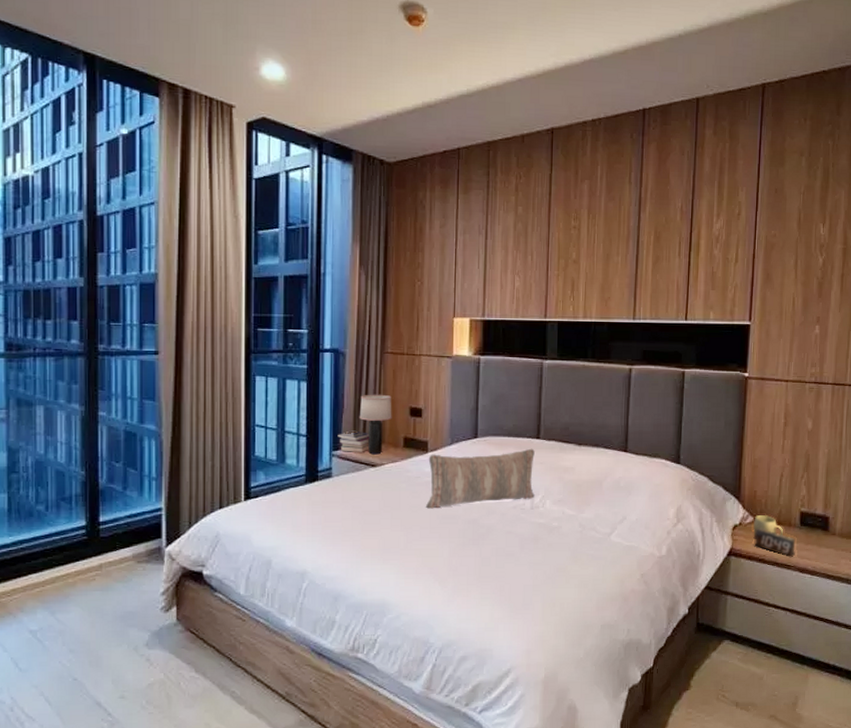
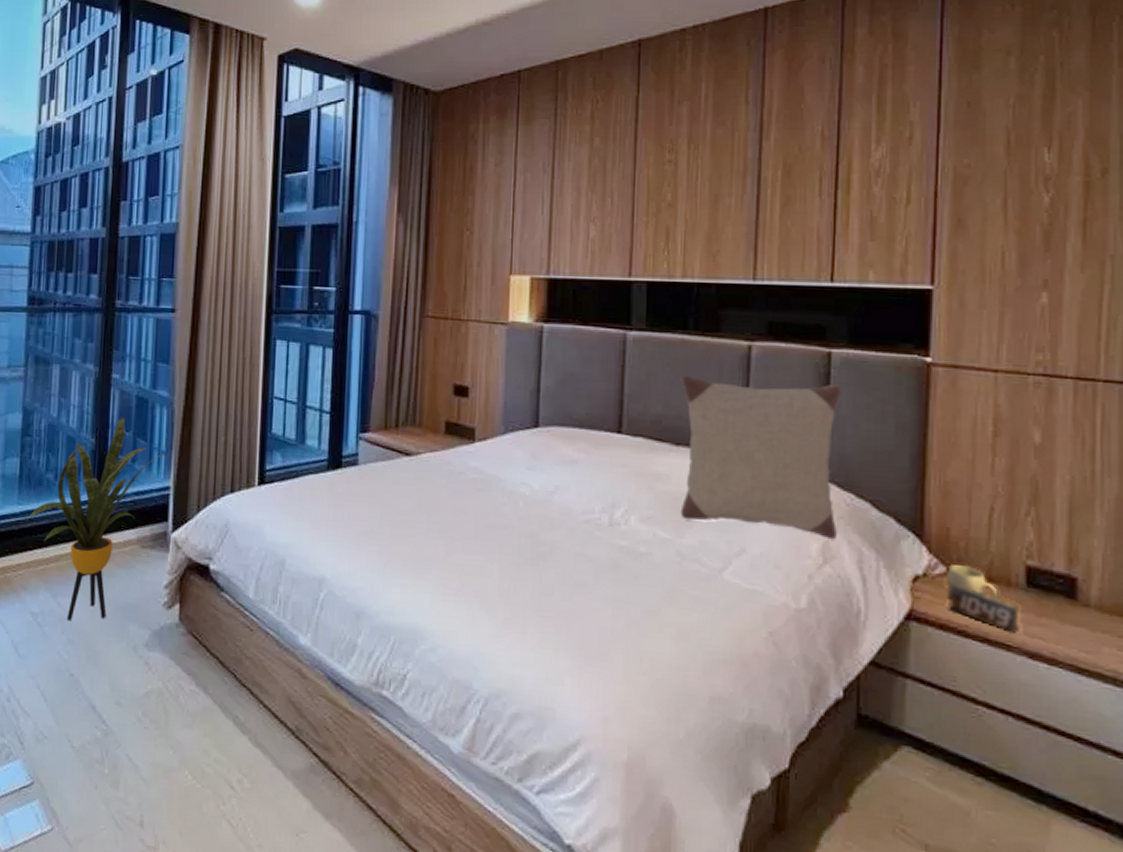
house plant: none [19,450,157,633] -> present [27,417,167,620]
books: present [337,430,370,454] -> none [366,409,404,438]
table lamp: present [359,394,392,455] -> none [392,366,432,441]
pillow: present [426,448,535,509] -> none [471,444,615,515]
pillow: none [581,392,691,504] -> present [680,374,841,539]

